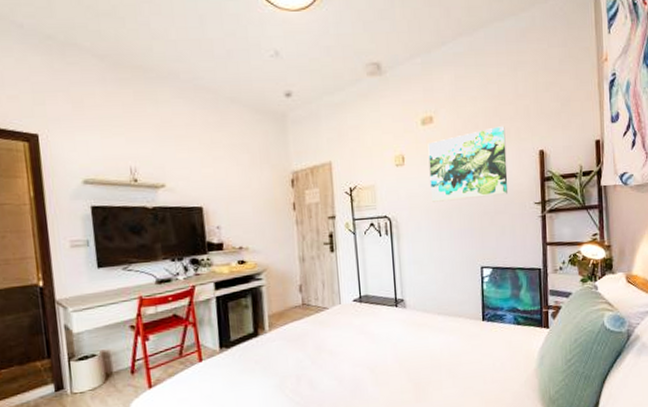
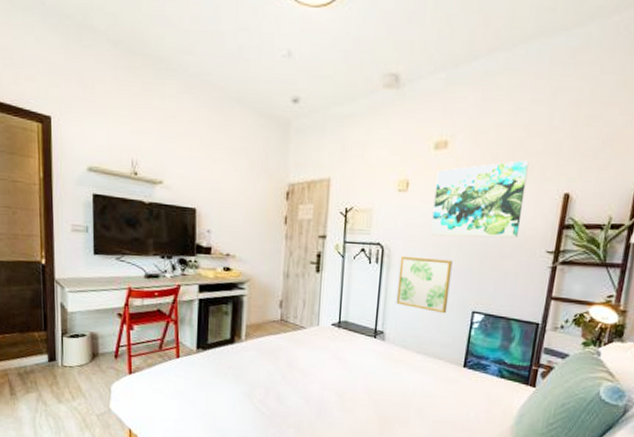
wall art: none [408,222,459,274] -> present [396,255,453,314]

